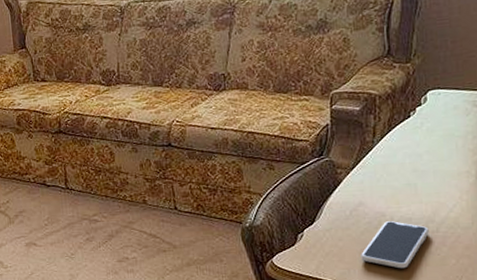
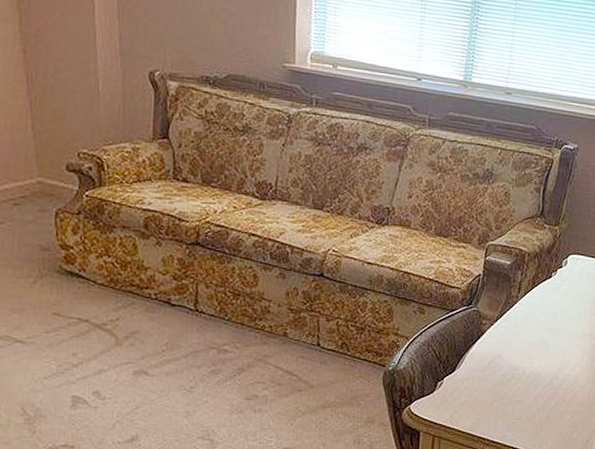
smartphone: present [361,221,429,269] -> none [492,375,553,422]

